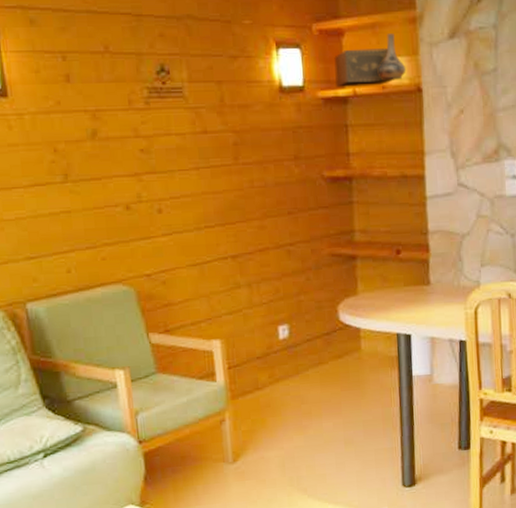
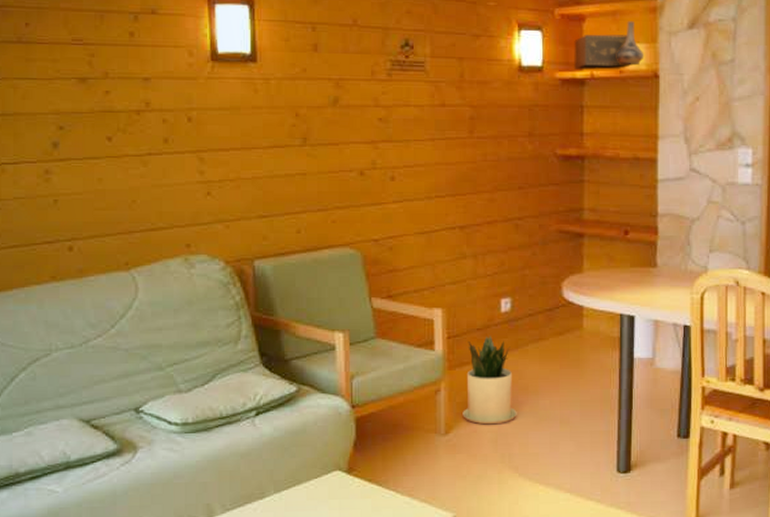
planter: none [248,362,302,451] -> present [463,335,517,425]

